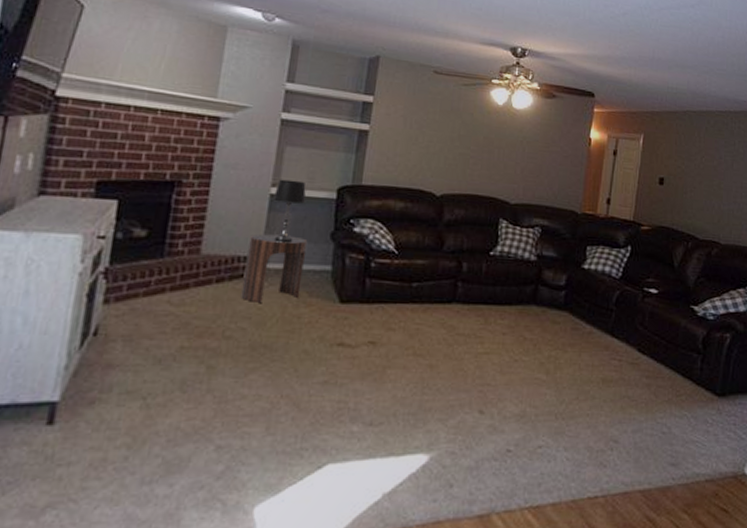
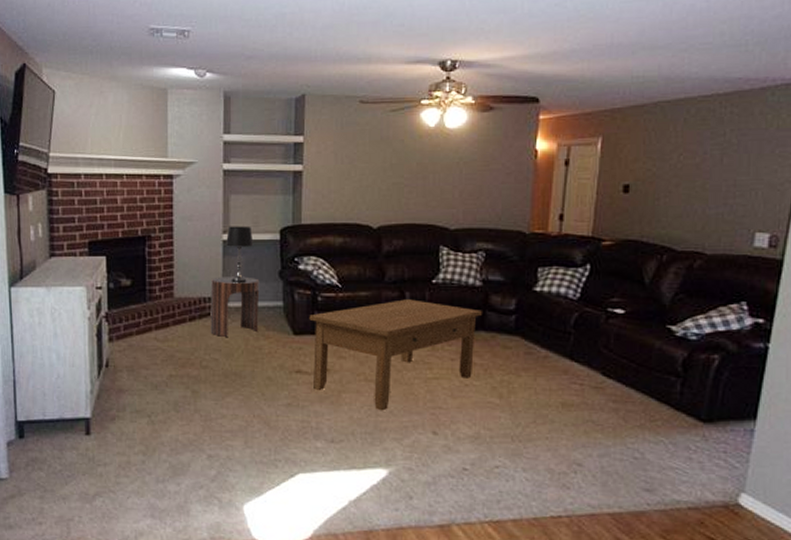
coffee table: none [356,270,535,389] -> present [309,299,482,411]

